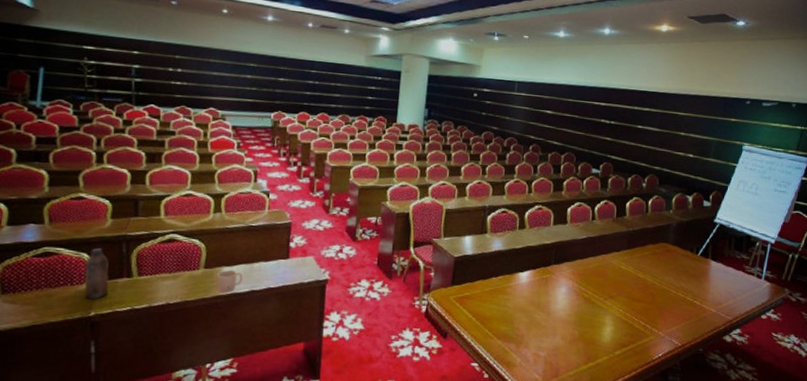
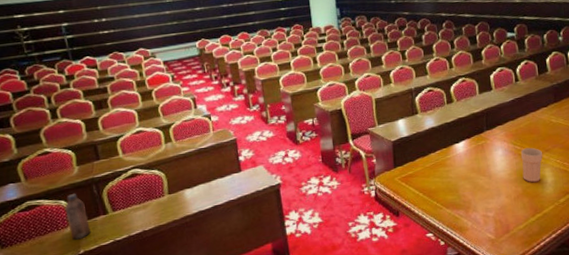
mug: present [216,270,243,294] -> none [180,191,204,213]
cup: none [582,290,607,329] -> present [520,147,543,183]

